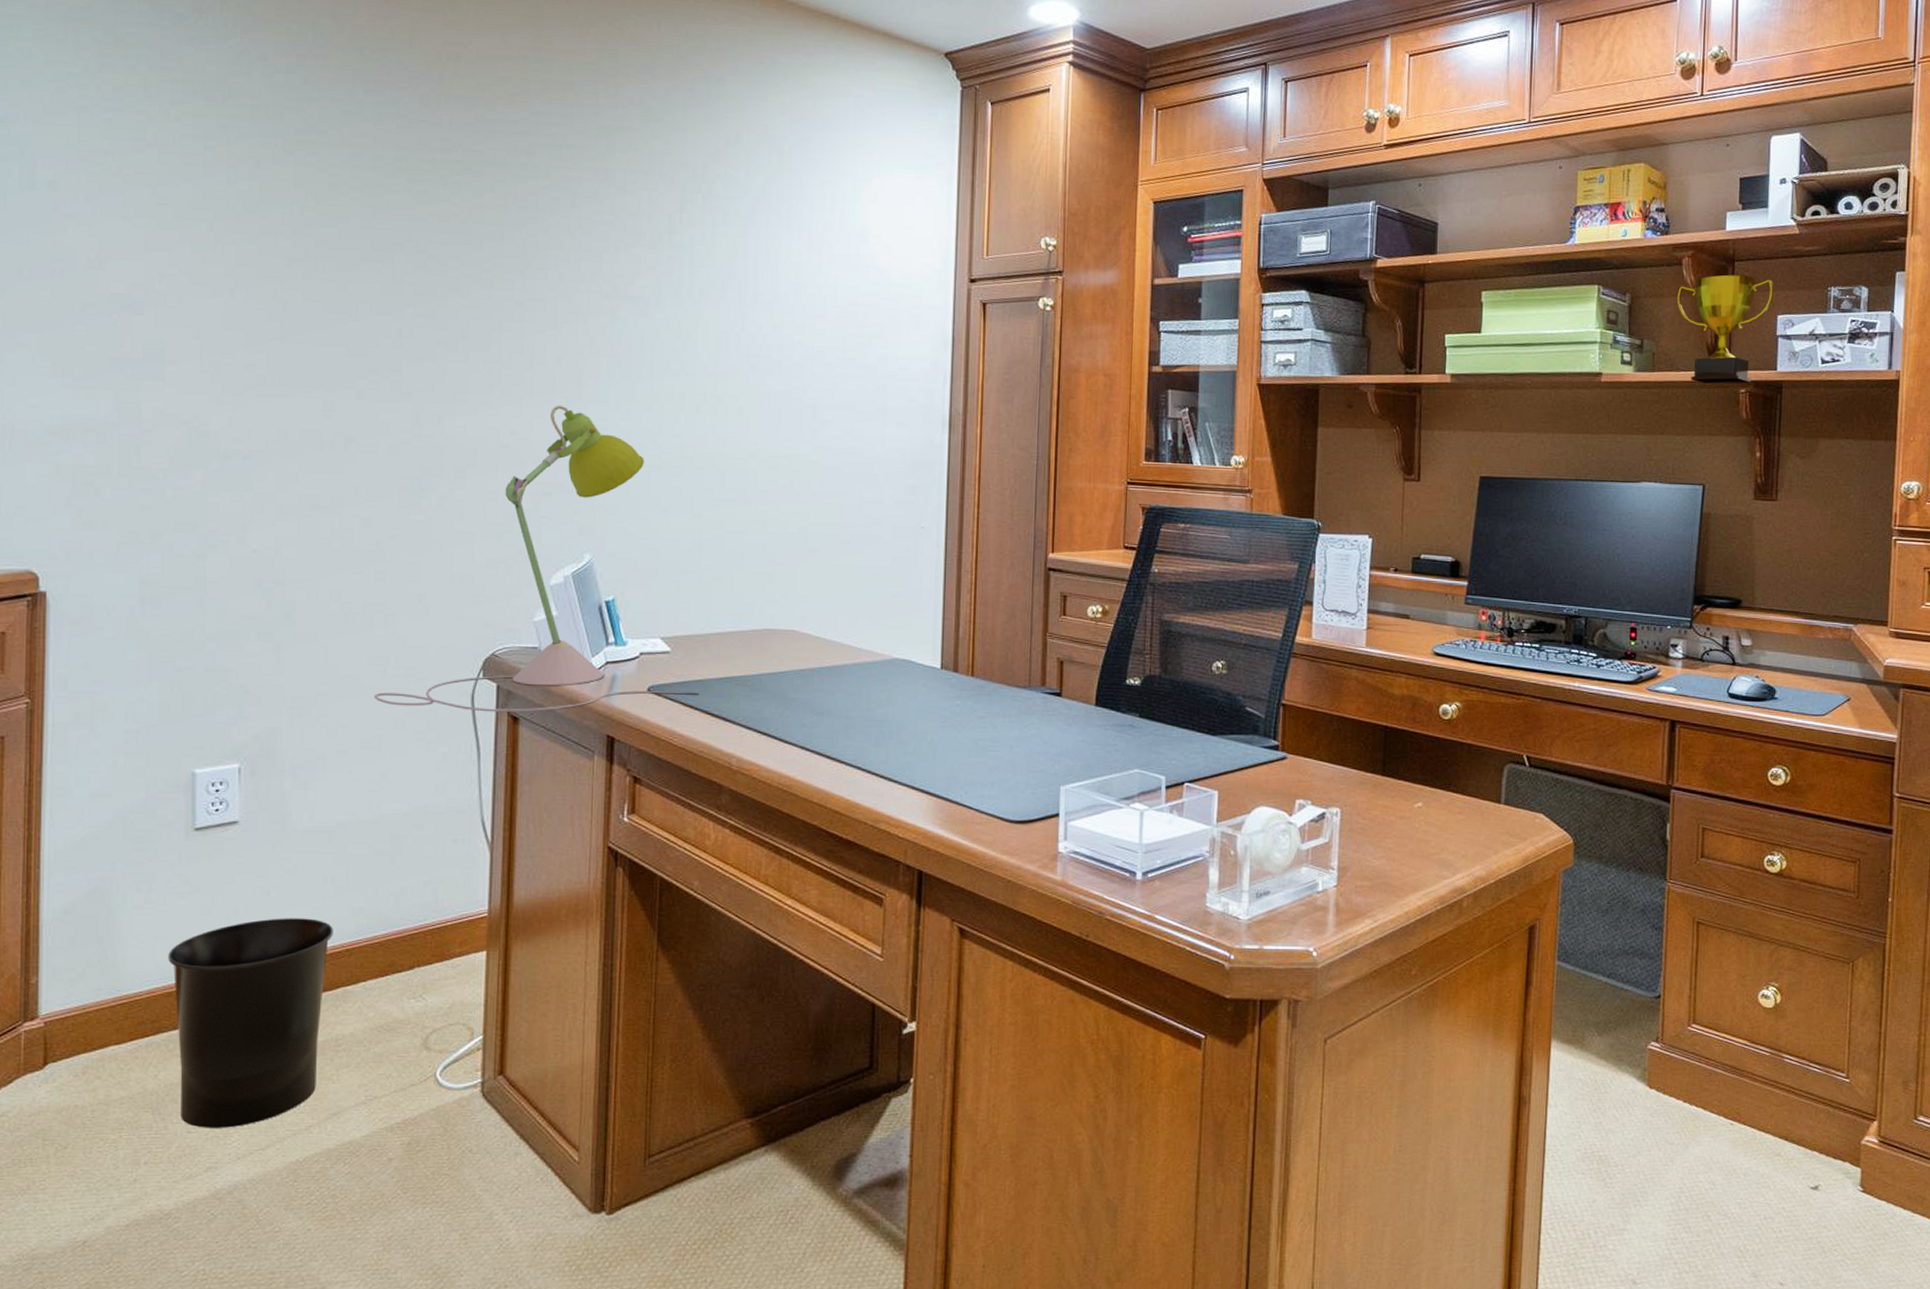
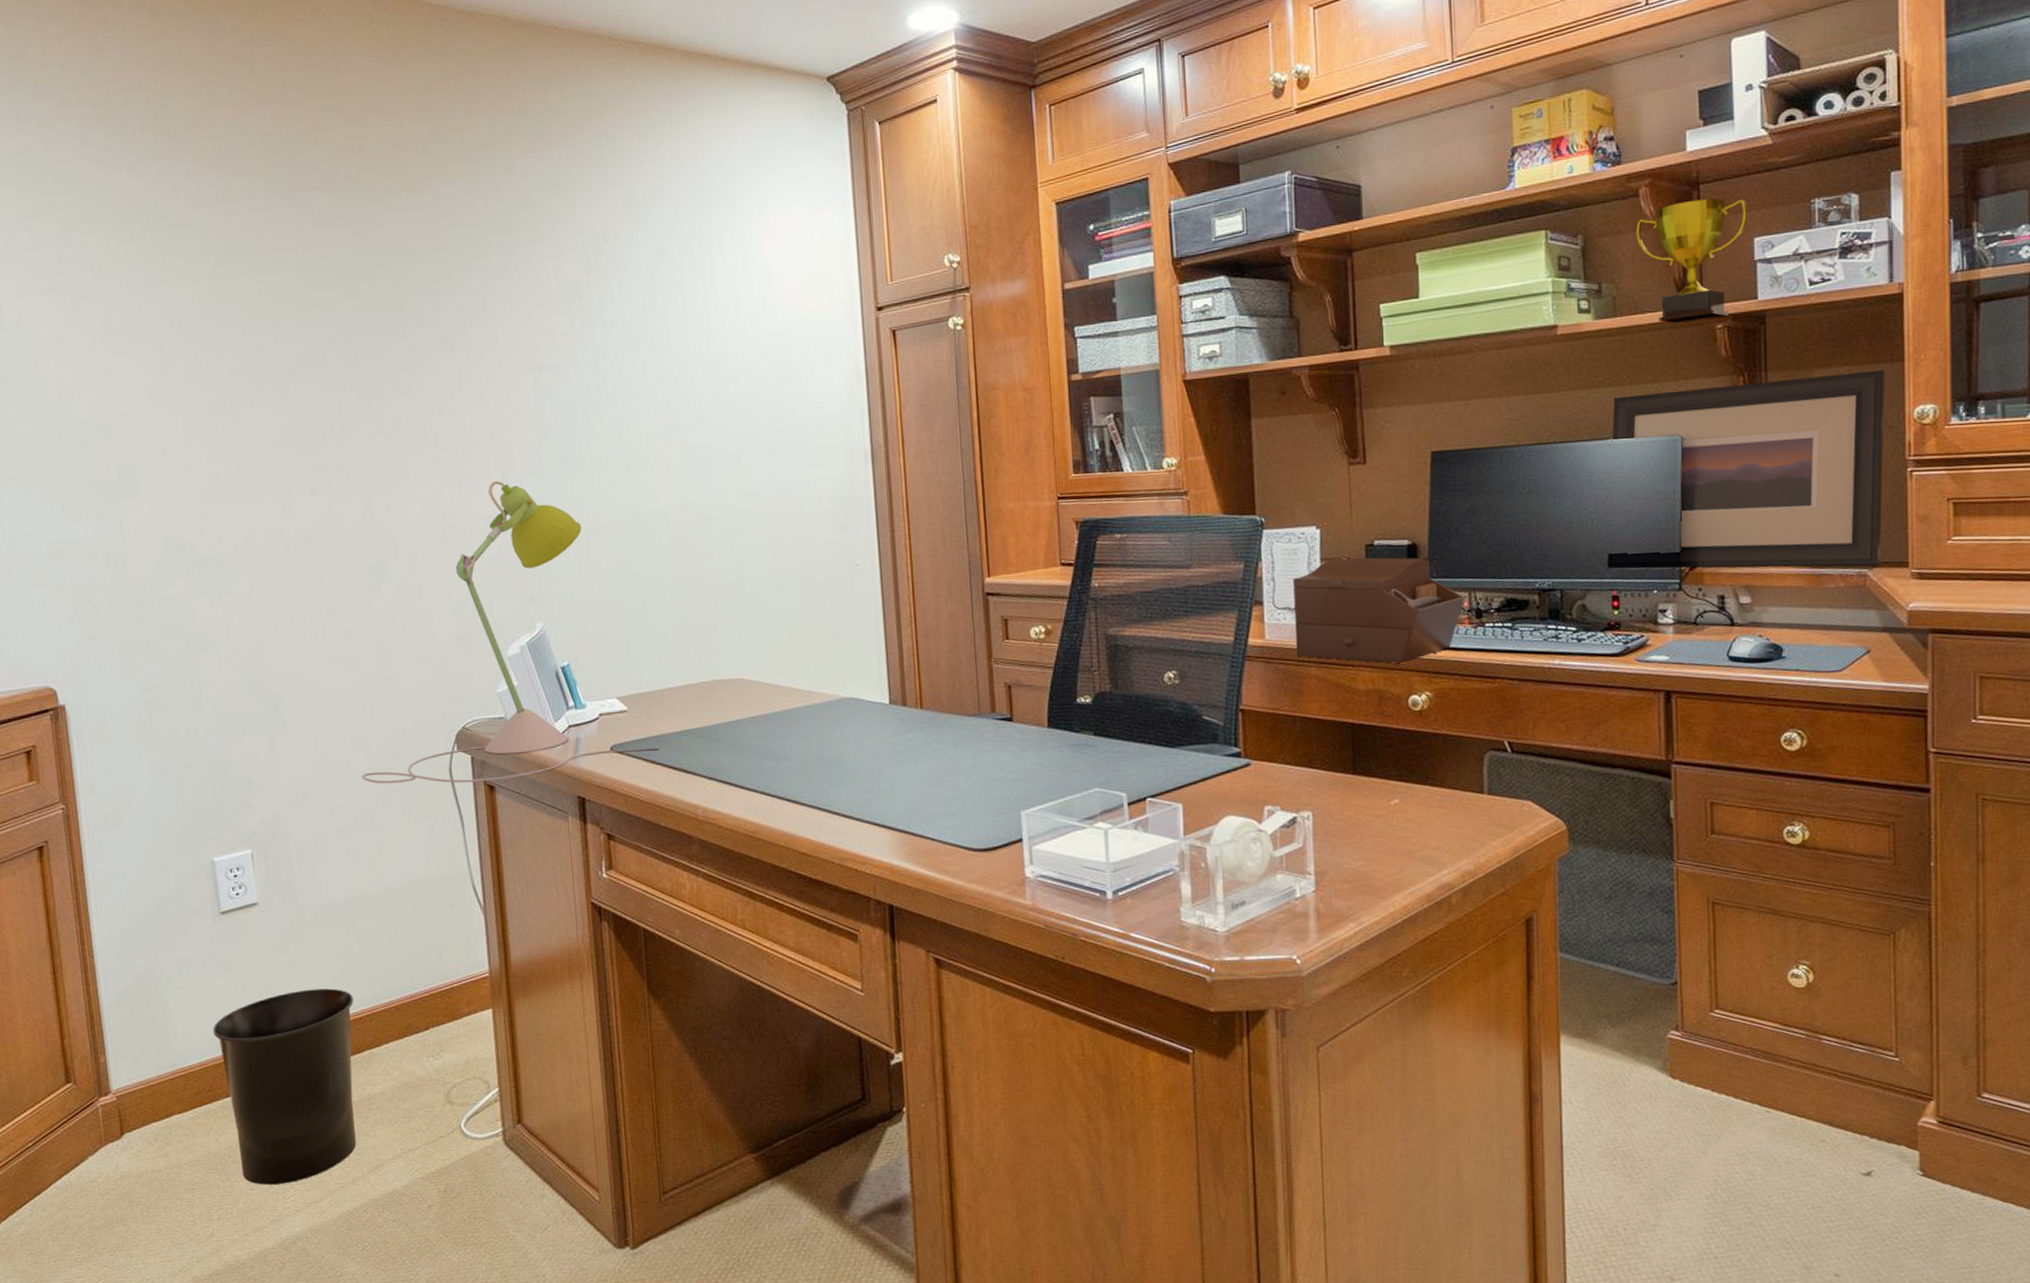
sewing box: none [1340,567,1499,674] -> present [1293,557,1465,664]
picture frame: none [1628,444,1880,623] -> present [1606,370,1886,569]

